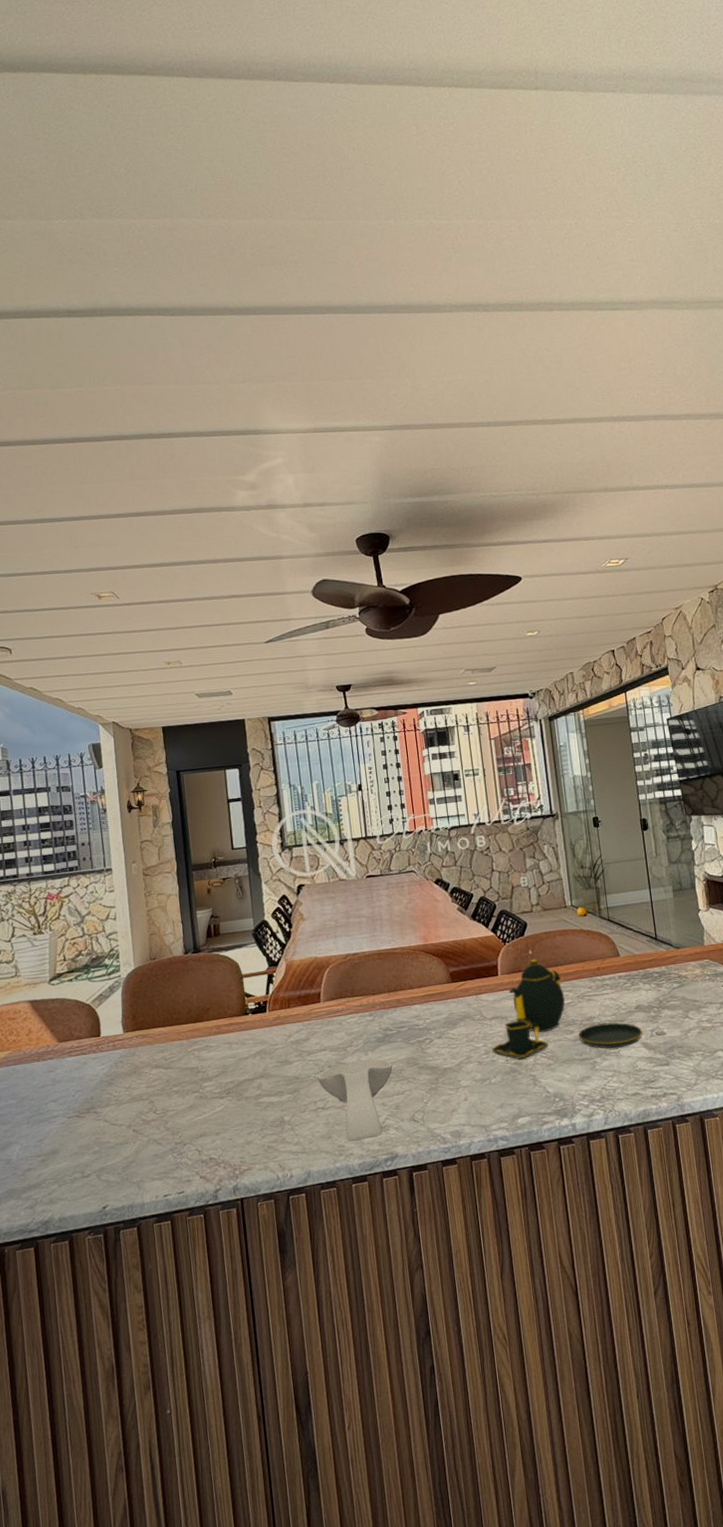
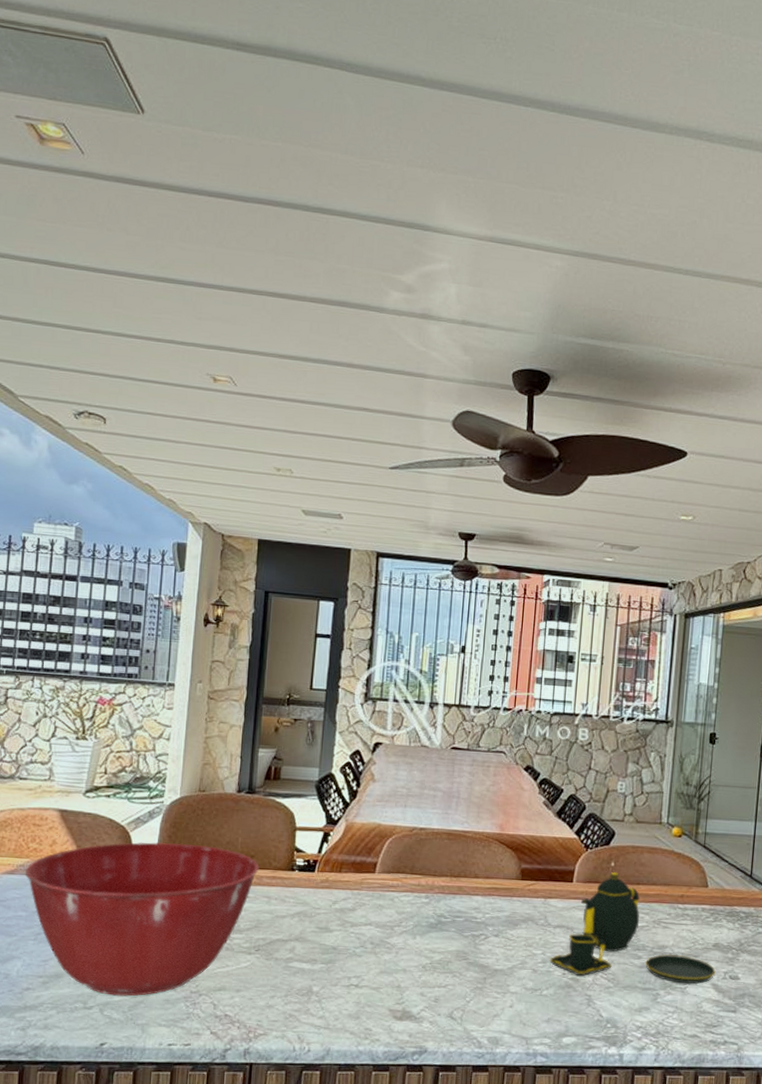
mixing bowl: none [8,1006,217,1161] -> present [24,842,259,996]
spoon rest: present [318,1059,393,1142] -> none [357,943,440,1027]

